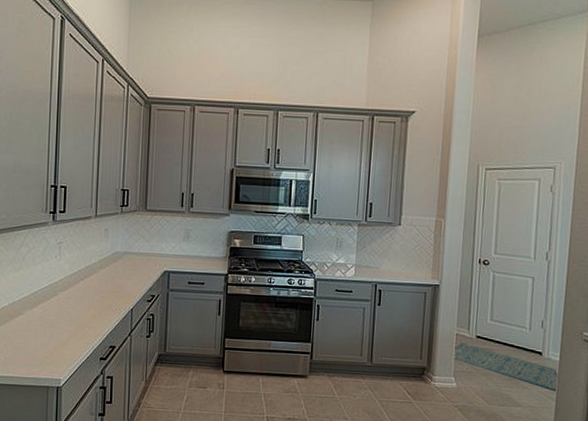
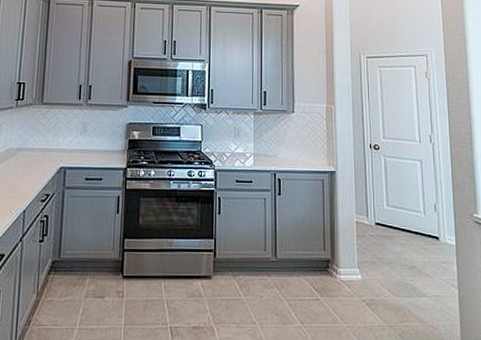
rug: present [452,342,559,392] -> none [354,230,459,278]

